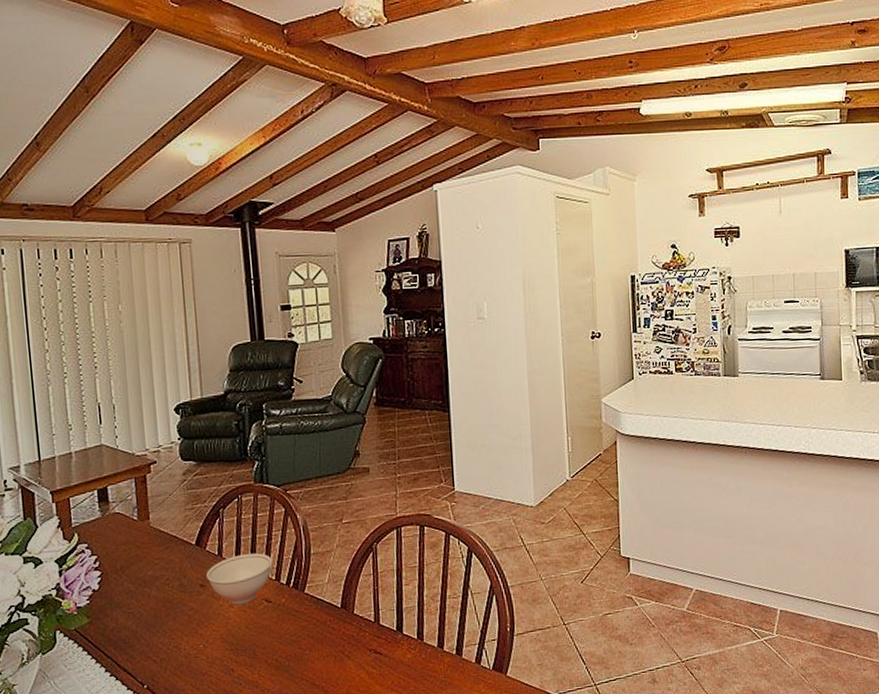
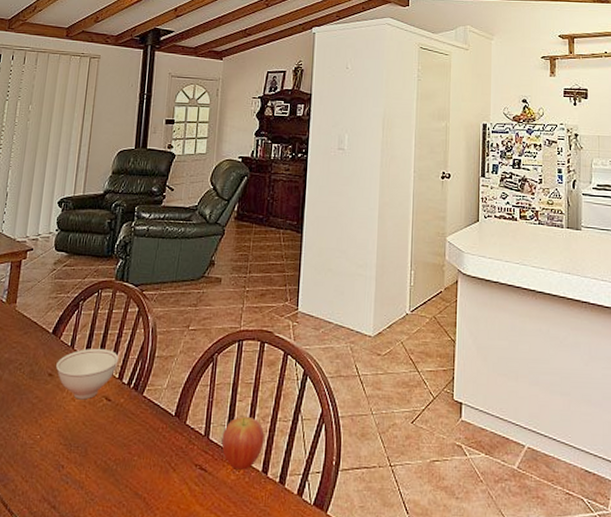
fruit: none [392,598,436,649] -> present [221,416,265,470]

